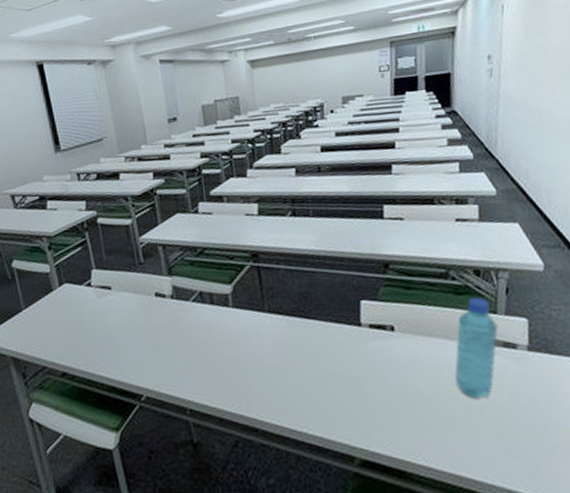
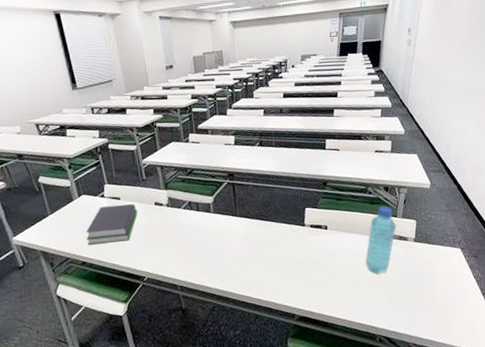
book: none [68,294,134,350] -> present [86,203,138,245]

